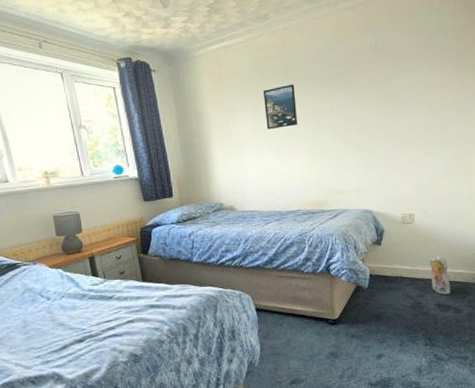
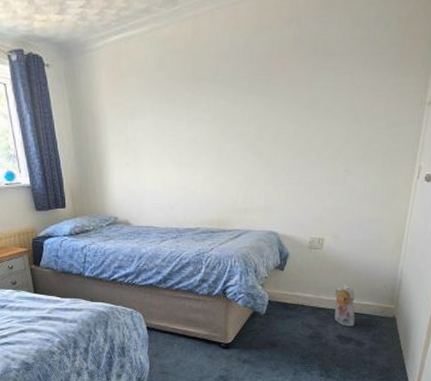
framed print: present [263,84,298,130] -> none [166,85,204,137]

